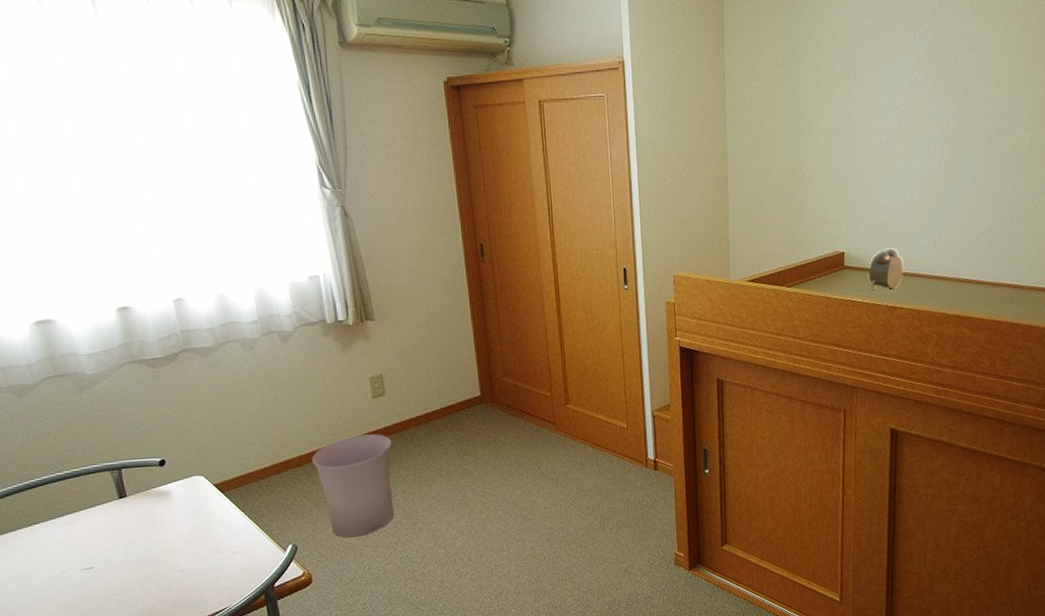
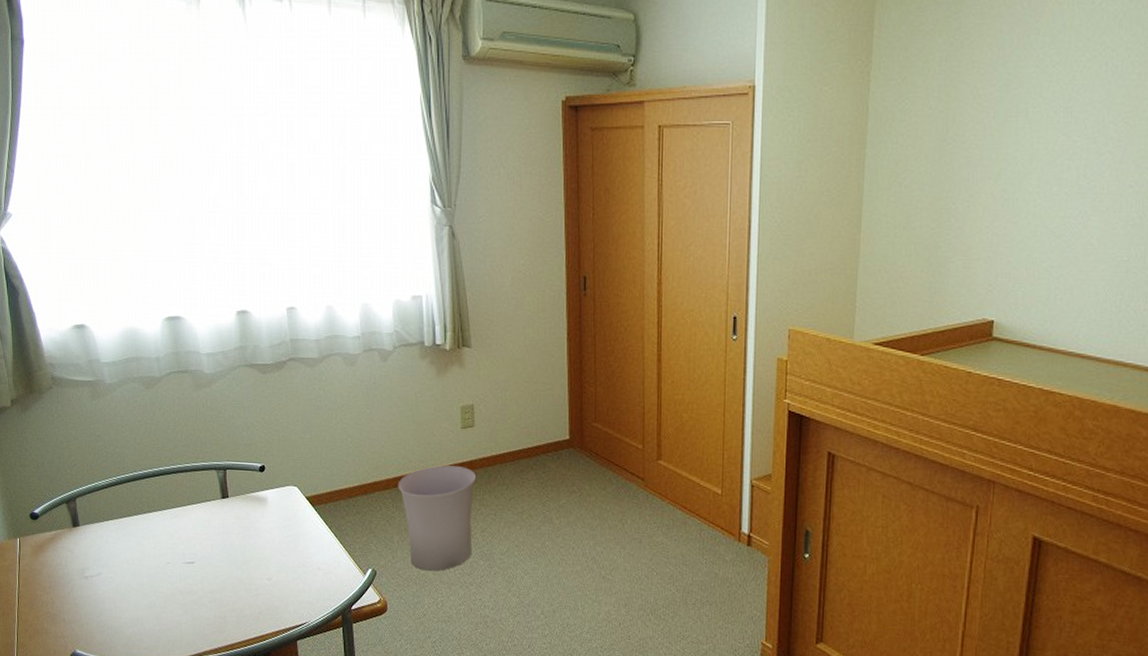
alarm clock: present [869,249,903,289] -> none [1022,322,1067,370]

